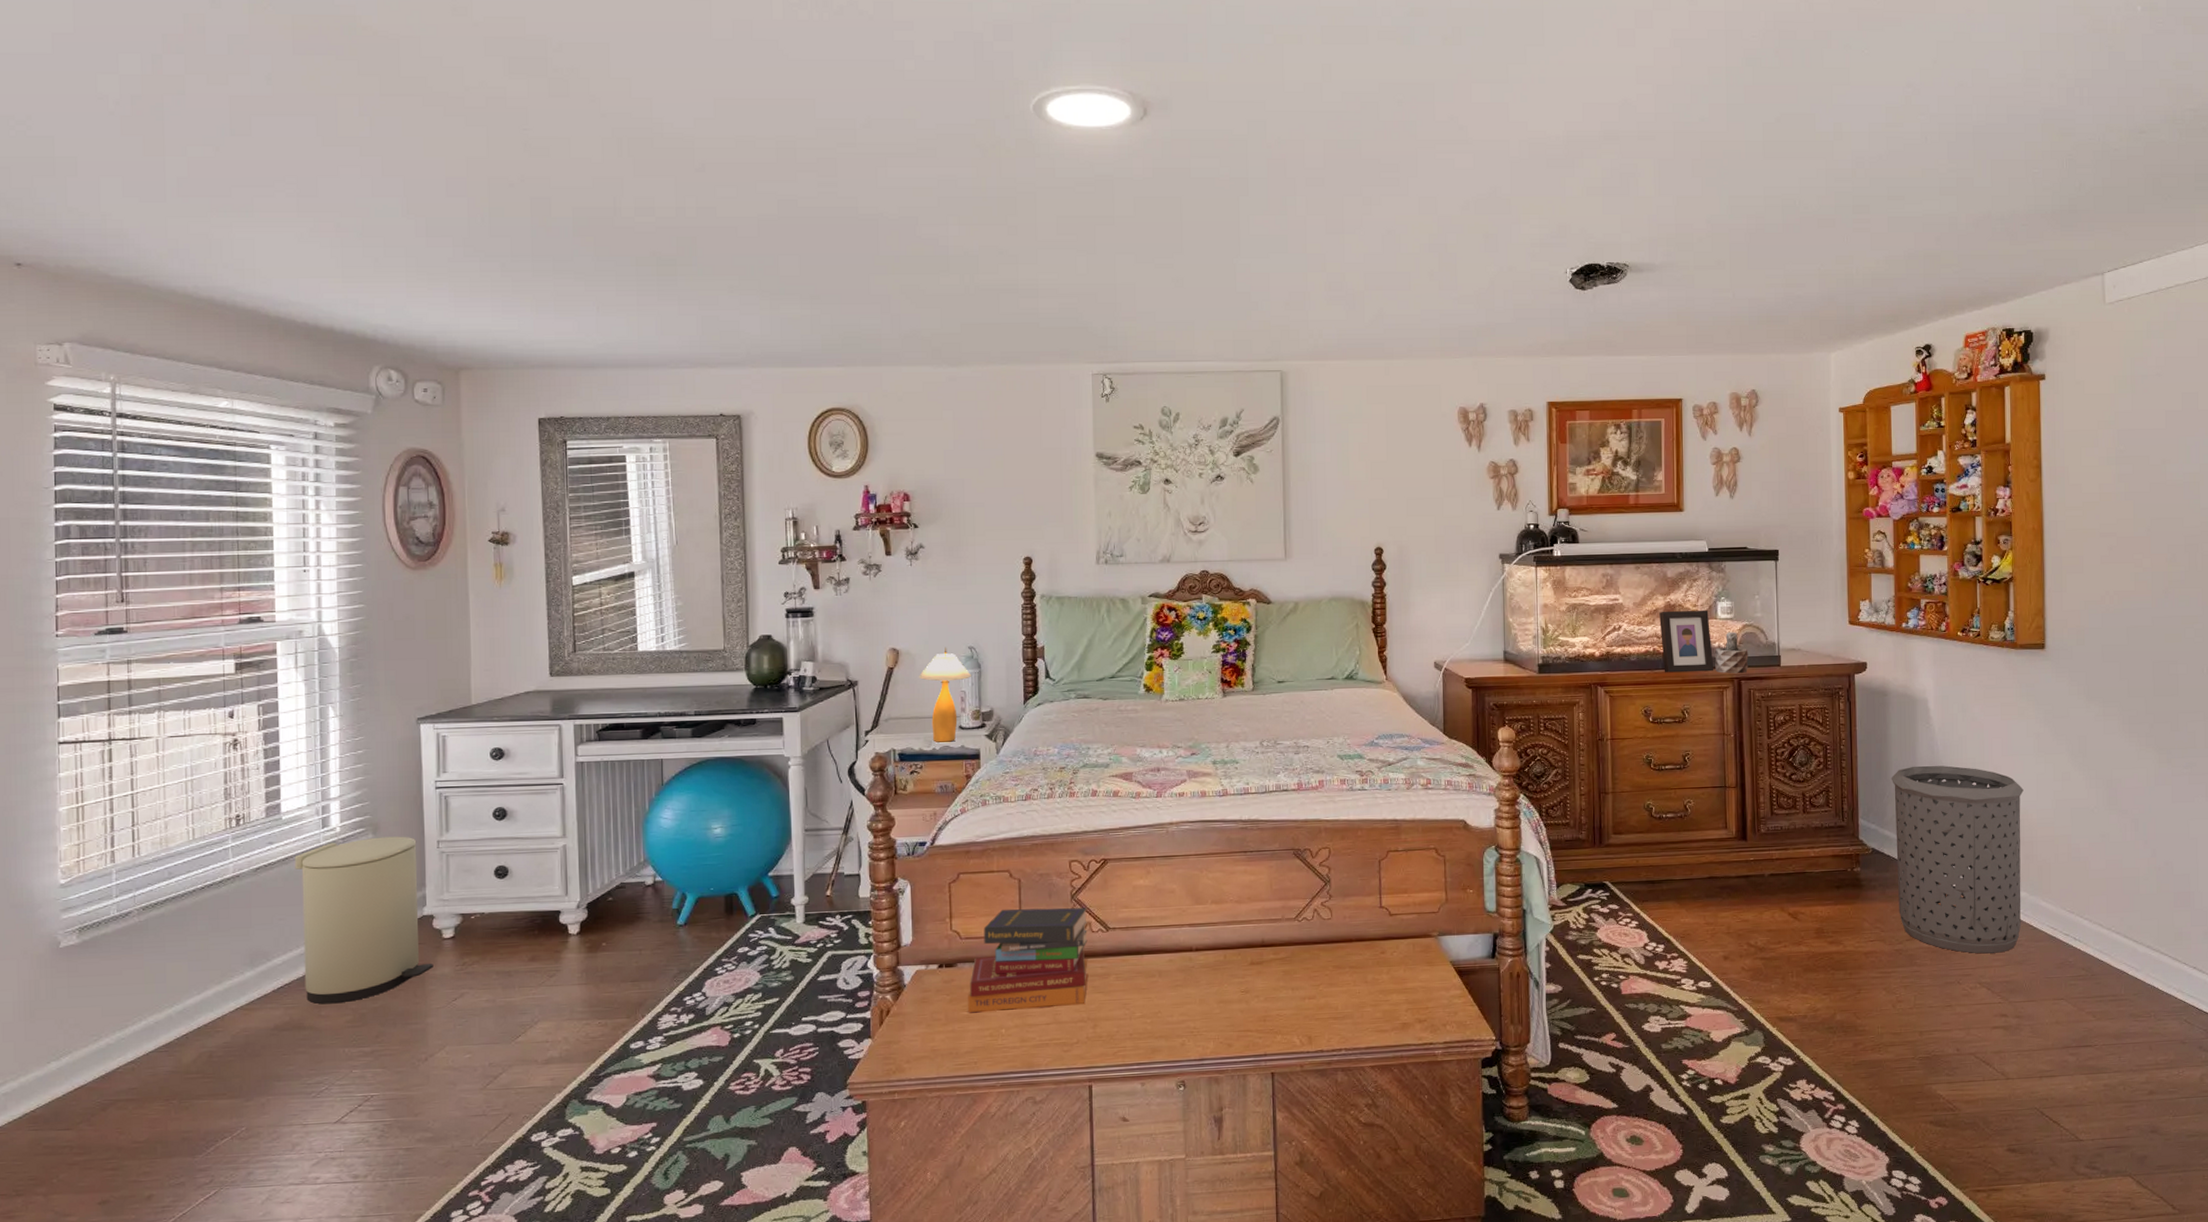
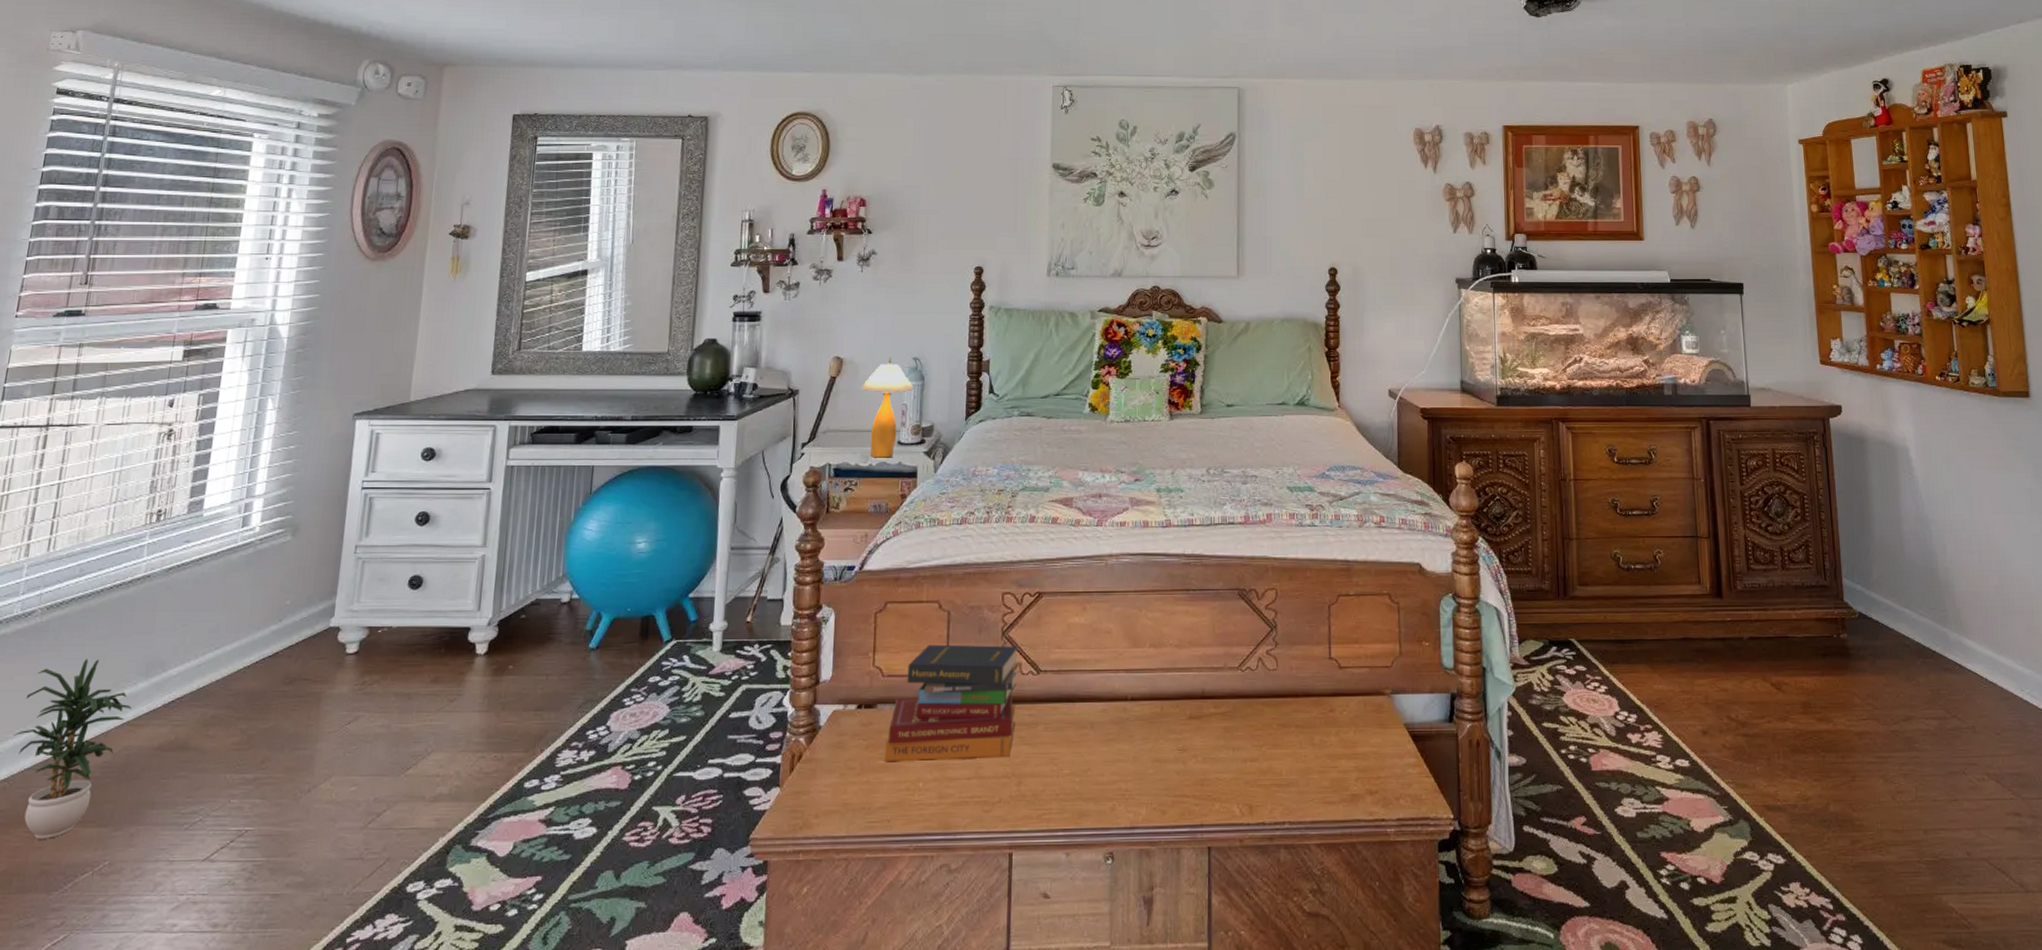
potted plant: none [132,952,243,1111] -> present [13,659,132,839]
pedal bin: present [294,836,433,1004] -> none [196,539,335,723]
picture frame: present [1659,610,1714,673] -> none [1621,344,1681,410]
succulent plant: present [1714,632,1749,674] -> none [1680,368,1717,414]
laundry basket: present [1891,765,2024,954] -> none [1874,521,2028,740]

